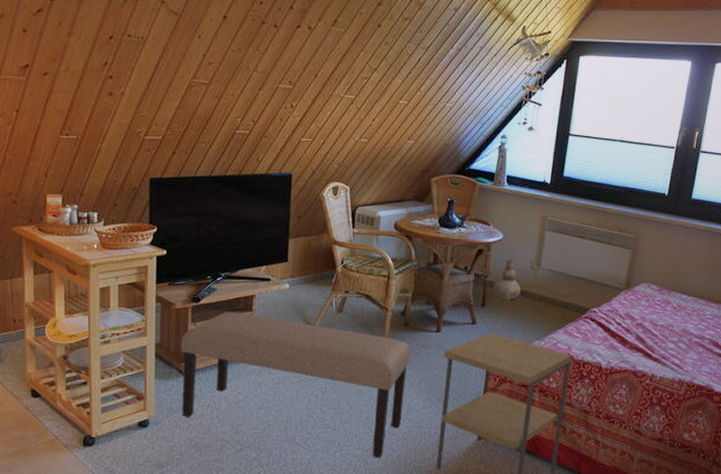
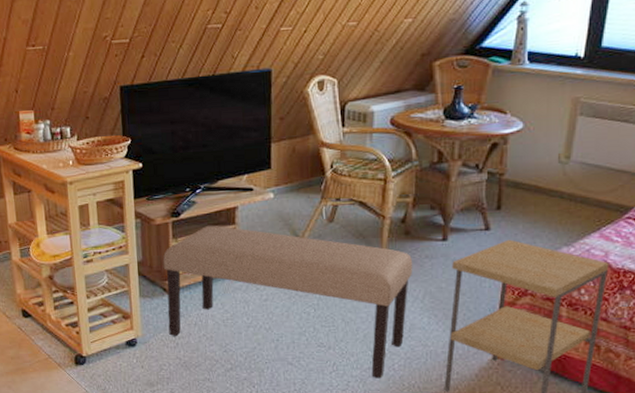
vase: present [492,259,521,299] -> none [509,152,546,200]

